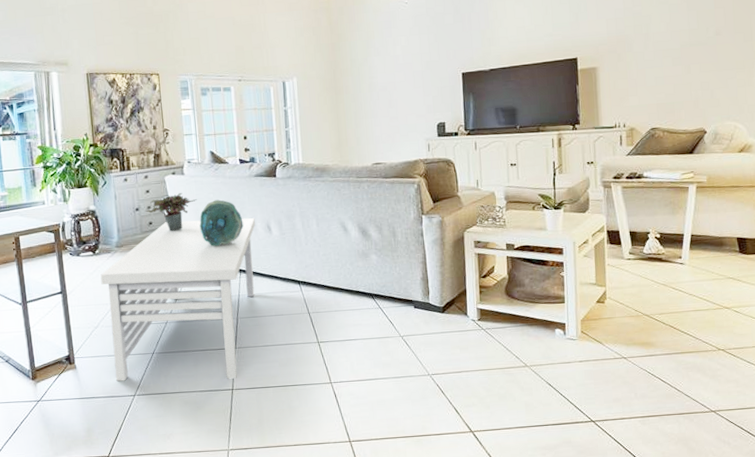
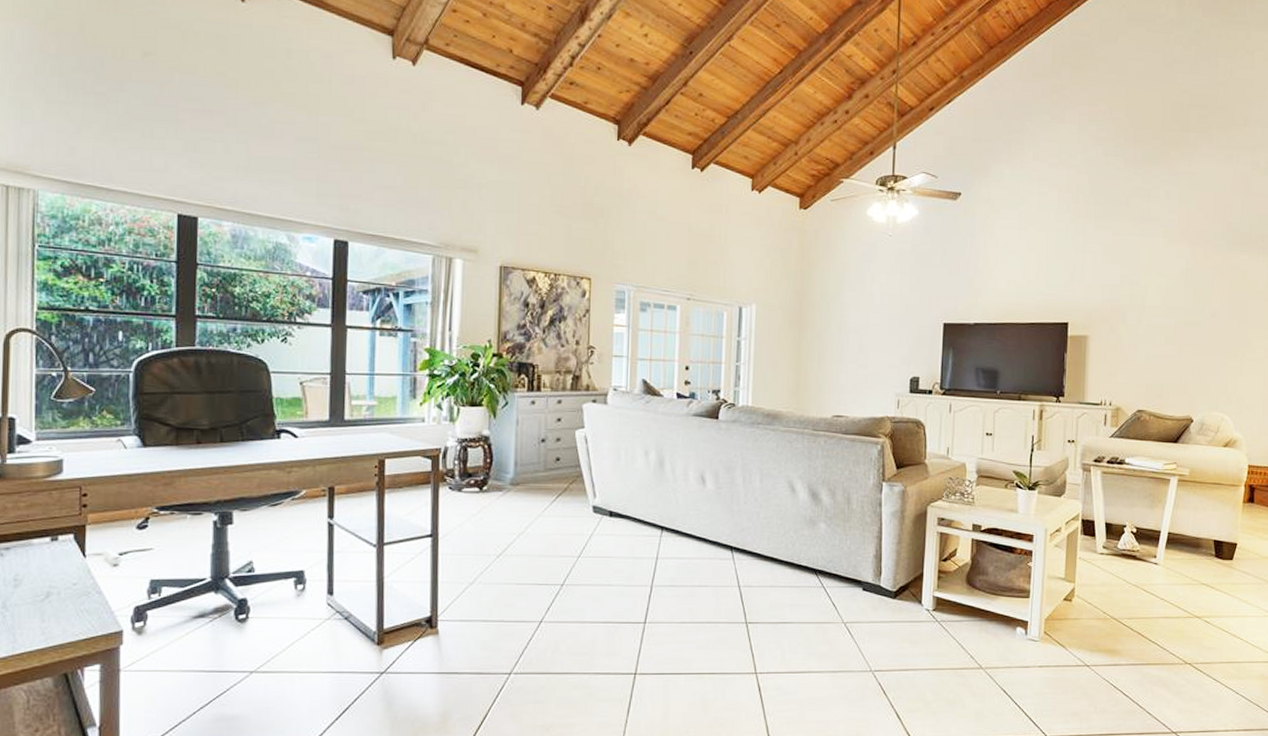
coffee table: present [100,217,255,382] -> none [485,460,687,660]
potted plant: present [146,193,197,231] -> none [553,426,619,472]
decorative bowl: present [199,199,244,247] -> none [618,439,673,496]

